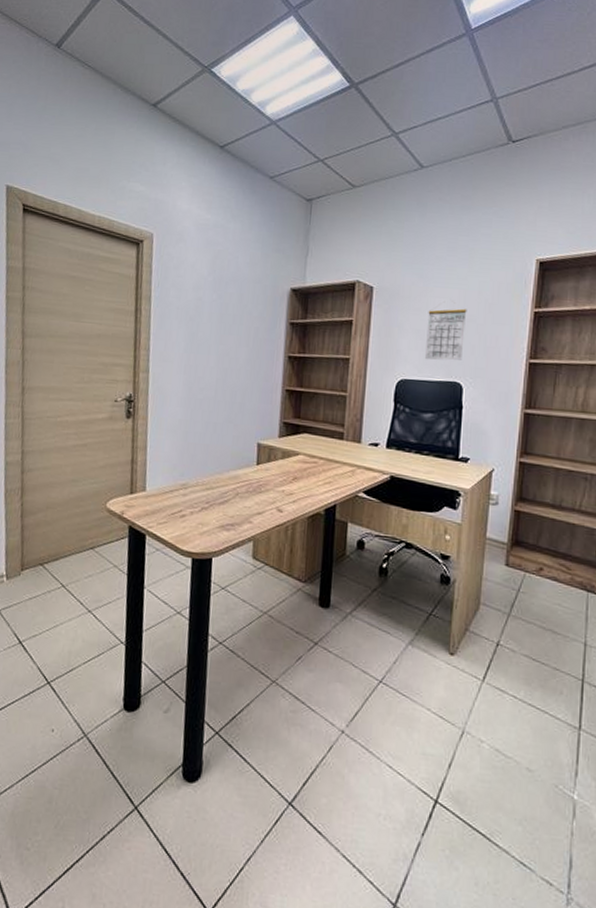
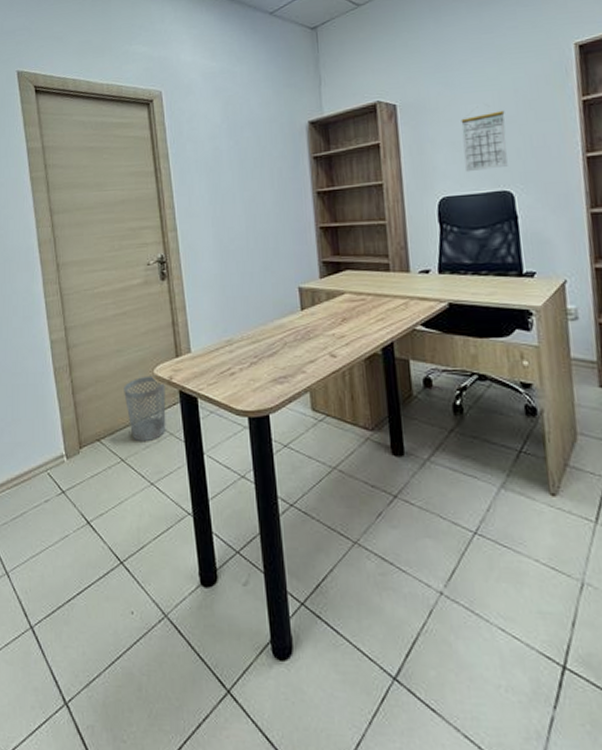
wastebasket: none [73,508,116,571] -> present [124,375,166,442]

